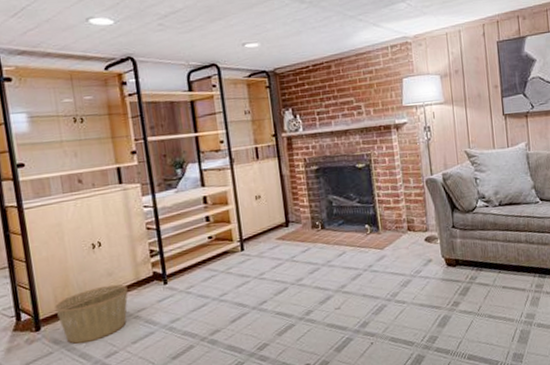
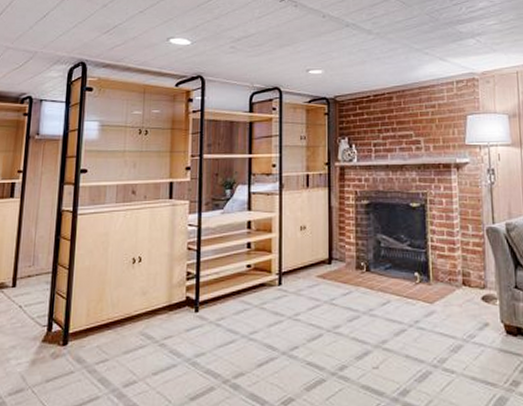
basket: present [55,284,128,344] -> none [85,306,158,365]

